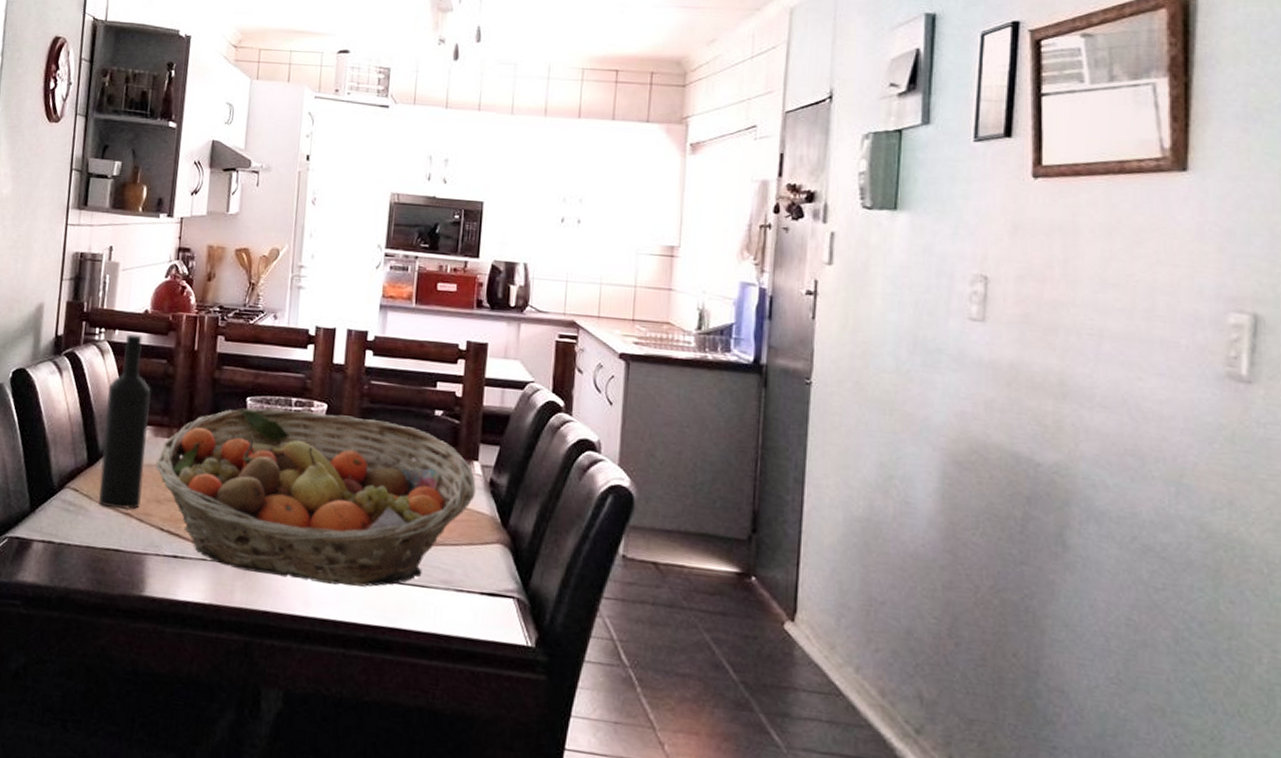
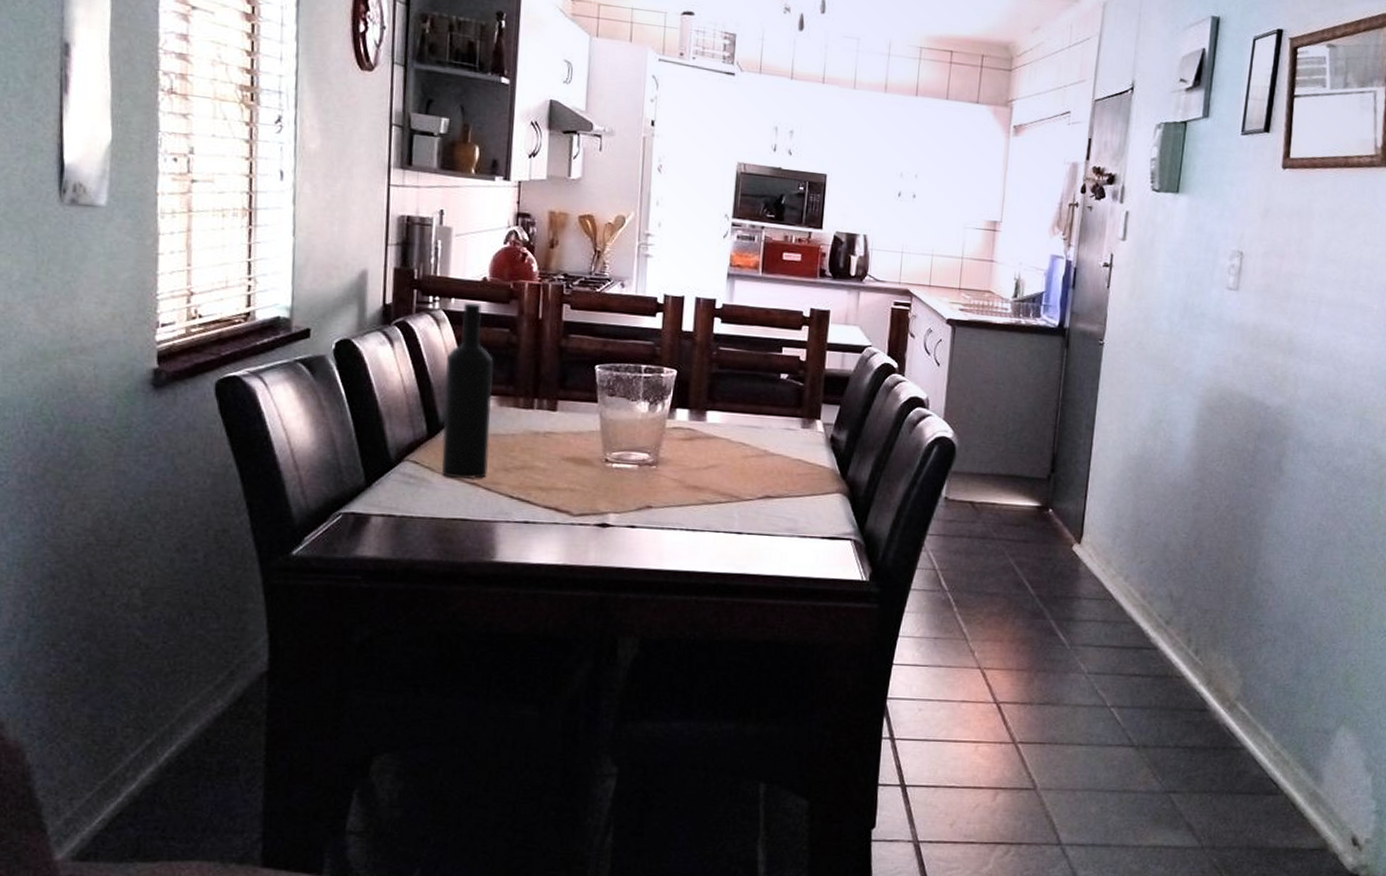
fruit basket: present [155,407,476,587] -> none [501,375,818,539]

